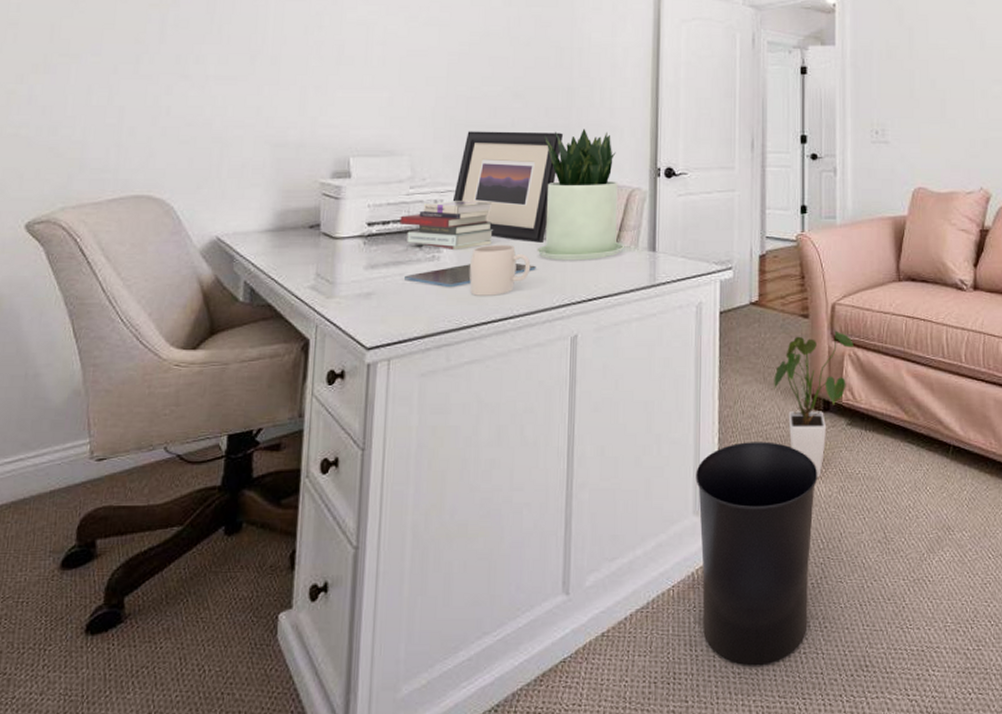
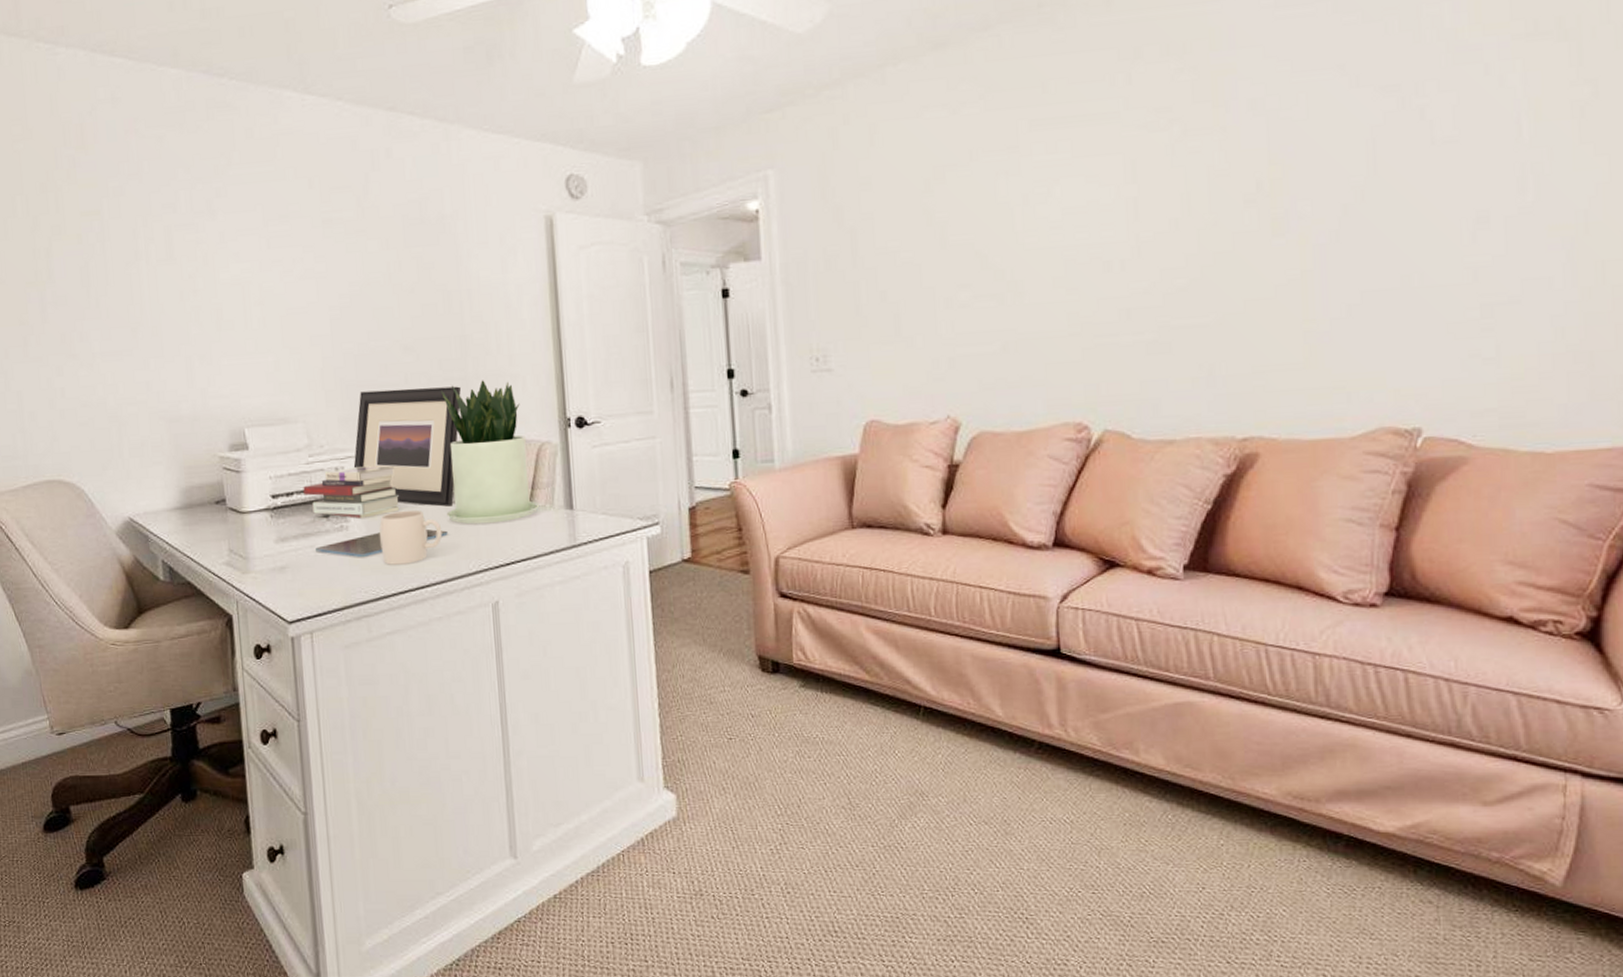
waste bin: present [696,442,818,665] -> none [637,706,771,928]
house plant: present [774,329,854,478] -> none [714,585,803,743]

